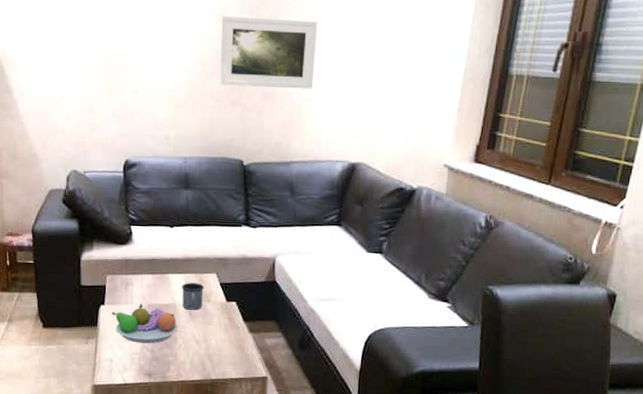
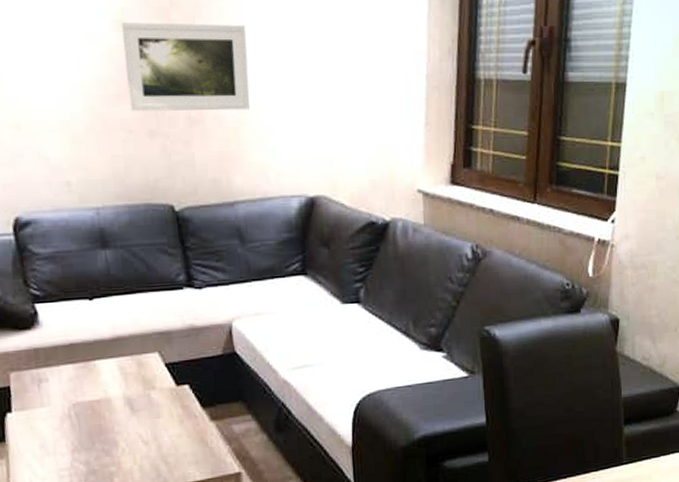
fruit bowl: present [111,303,178,344] -> none [23,403,118,456]
mug: present [182,282,204,310] -> none [115,367,146,403]

